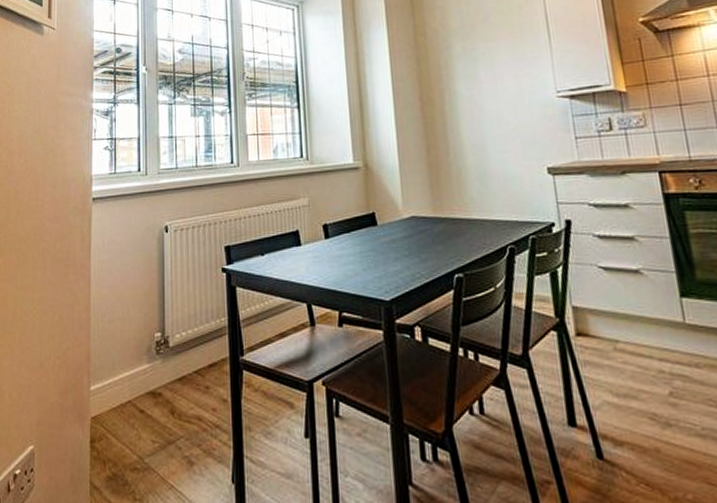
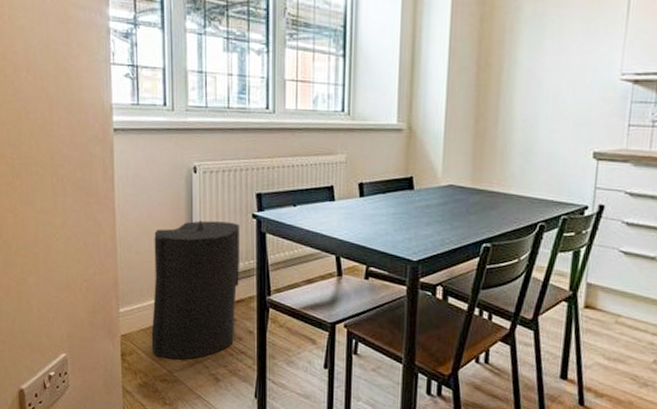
trash can: none [122,279,211,442] -> present [151,220,239,360]

